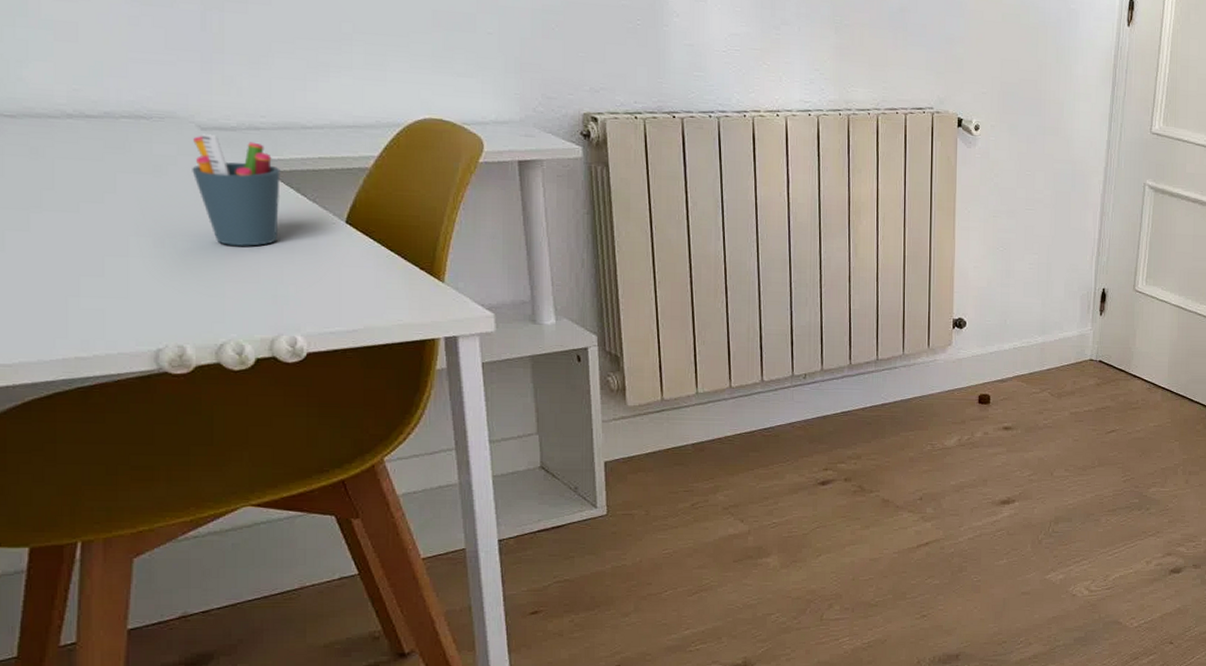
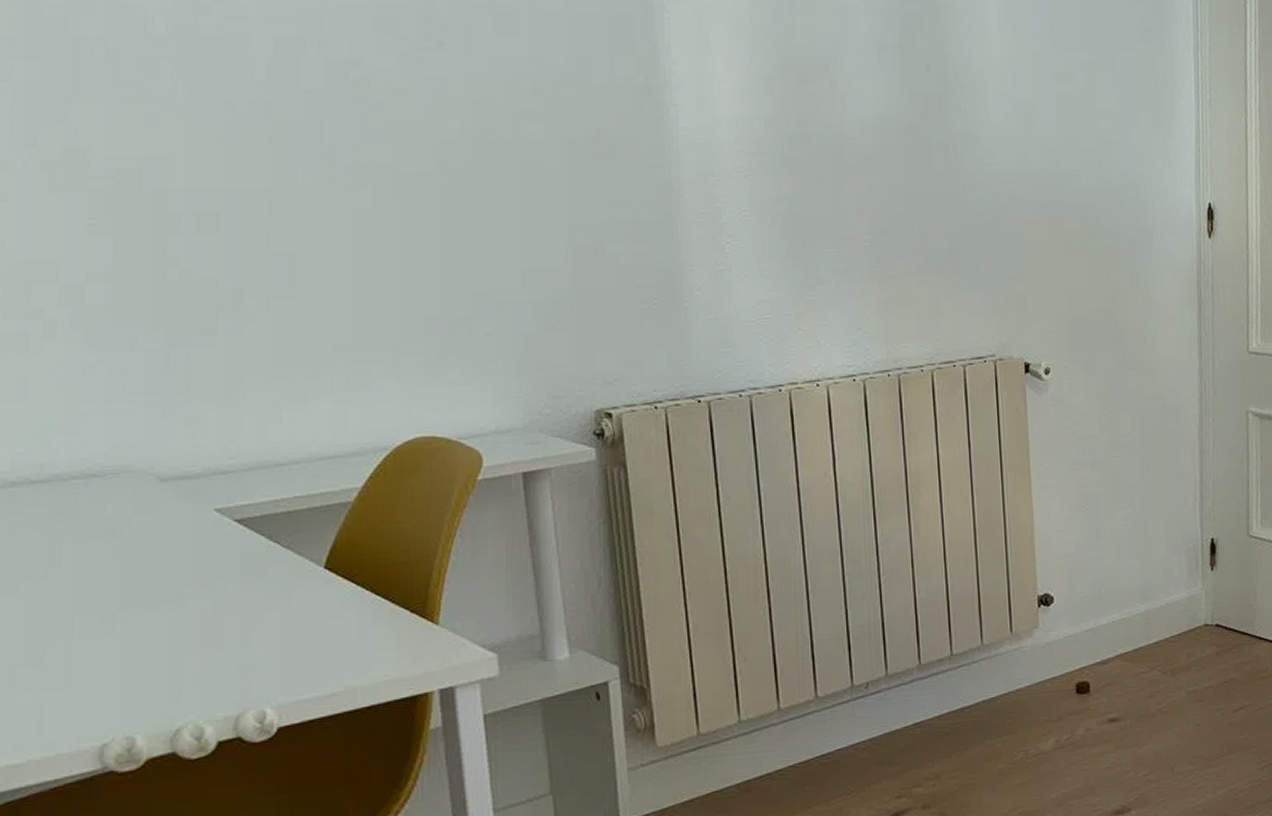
pen holder: present [192,134,280,246] -> none [149,485,250,611]

